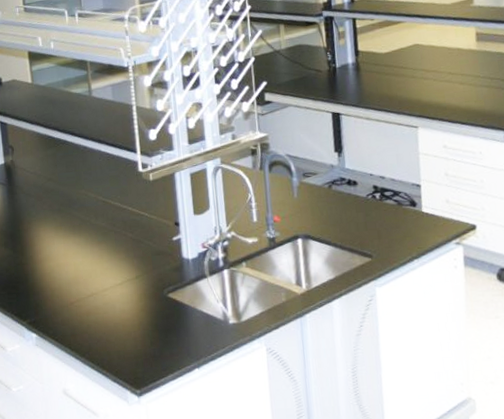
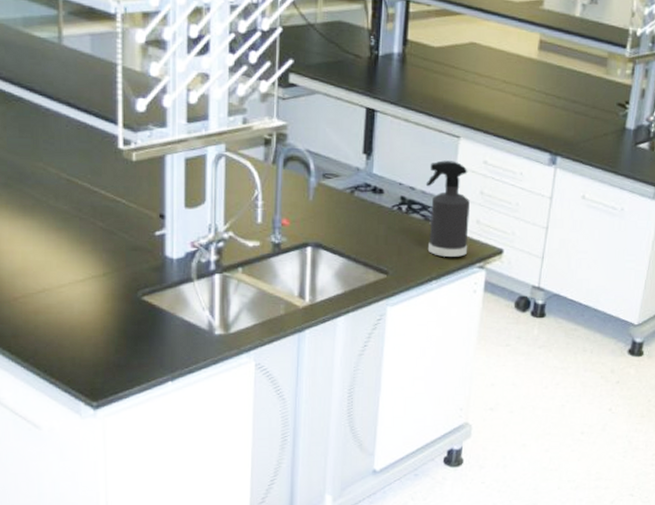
spray bottle: none [393,148,443,237] -> present [425,160,470,257]

